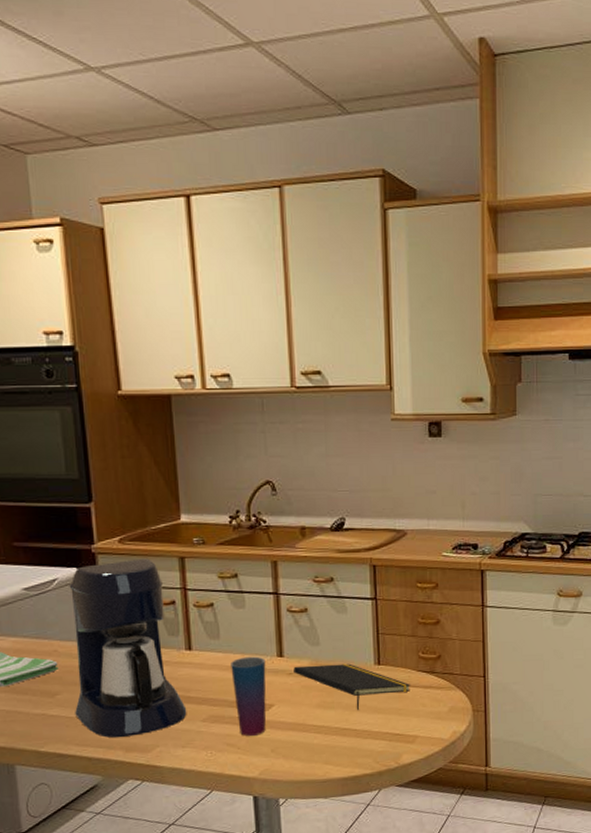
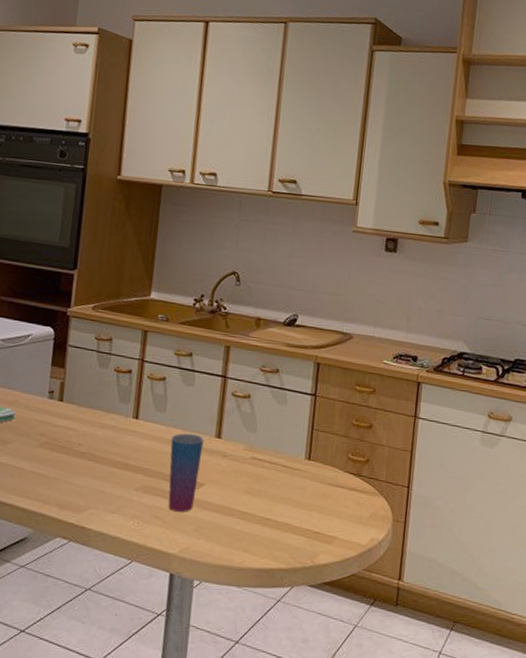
coffee maker: present [69,558,187,738] -> none [21,326,124,495]
notepad: present [293,663,411,710] -> none [228,449,337,502]

